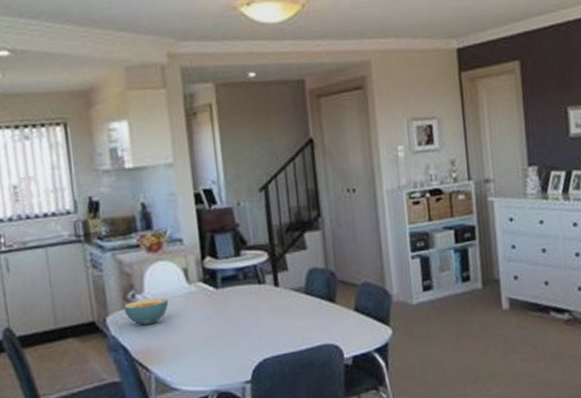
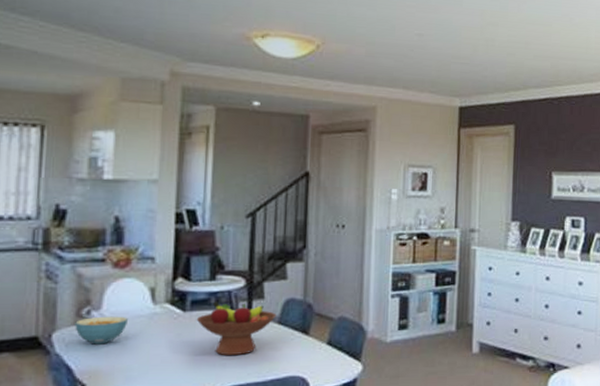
fruit bowl: none [228,277,302,329] -> present [196,301,277,356]

